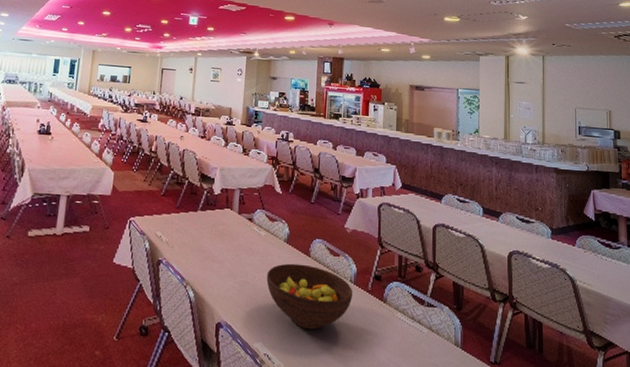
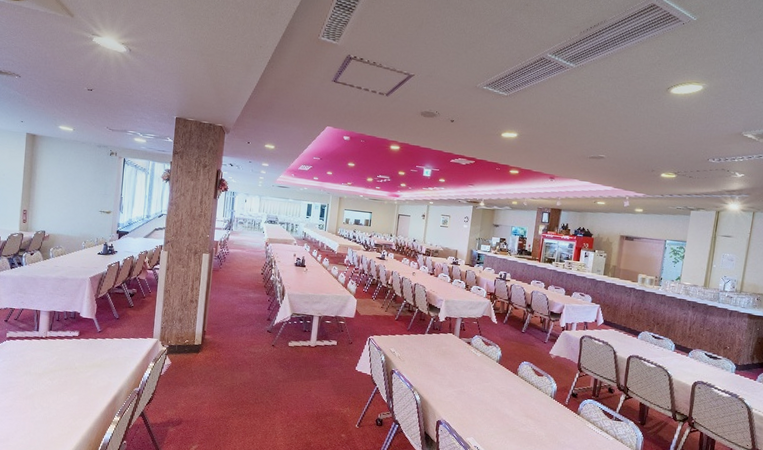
fruit bowl: present [266,263,353,330] -> none [479,379,552,432]

